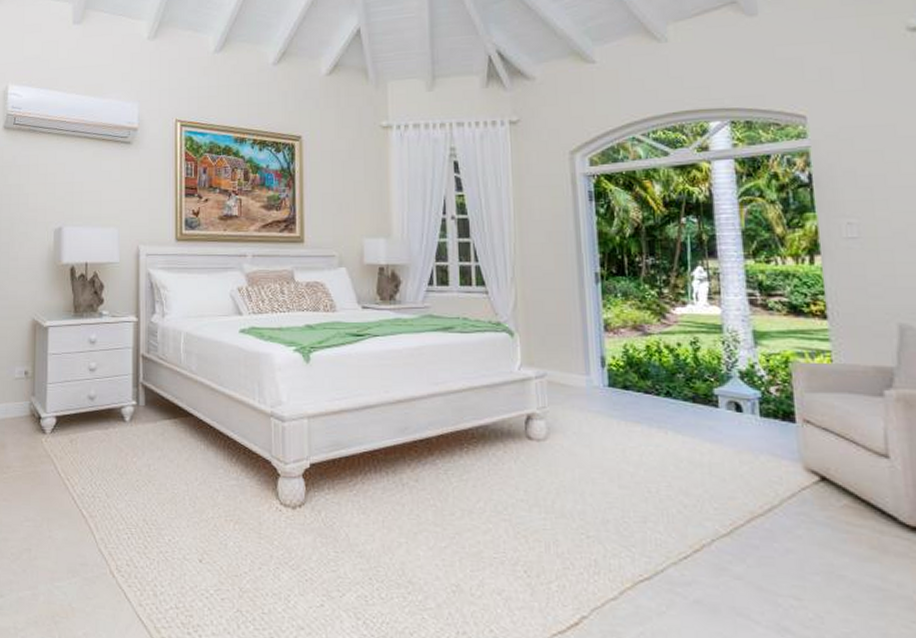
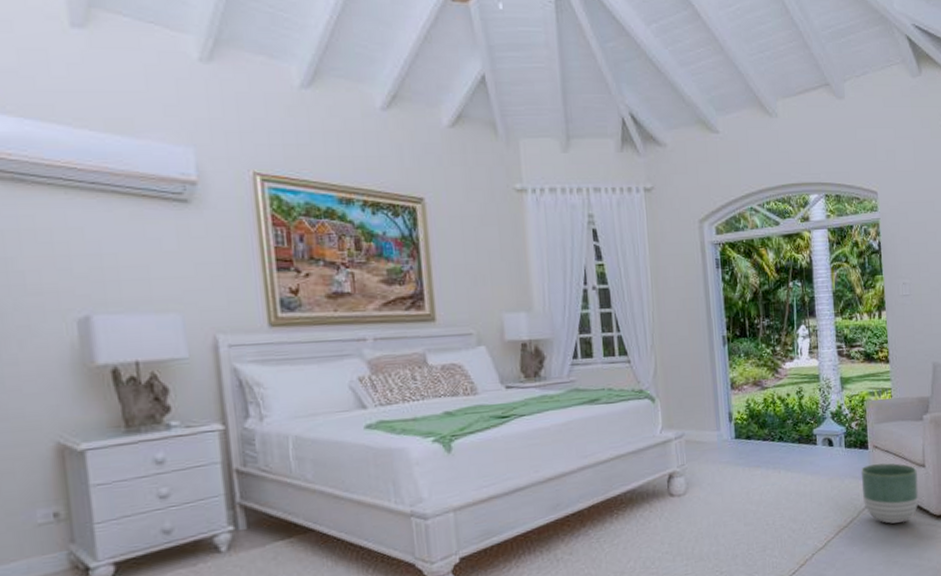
planter: none [784,443,879,525] -> present [860,463,919,524]

